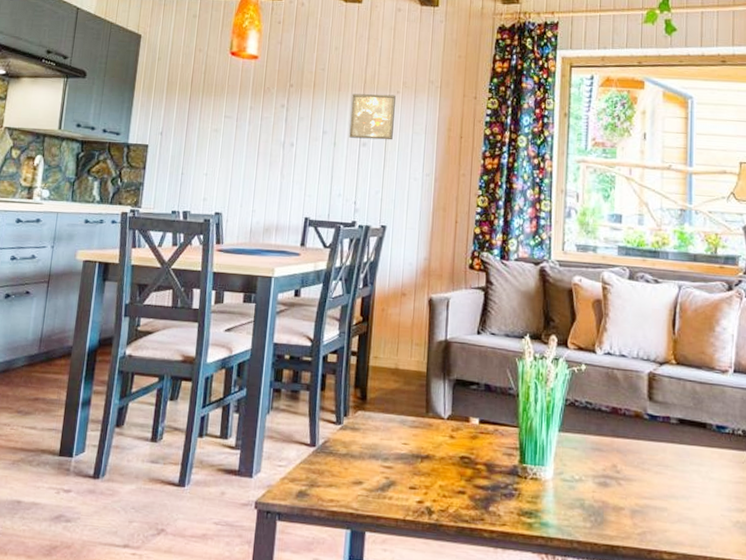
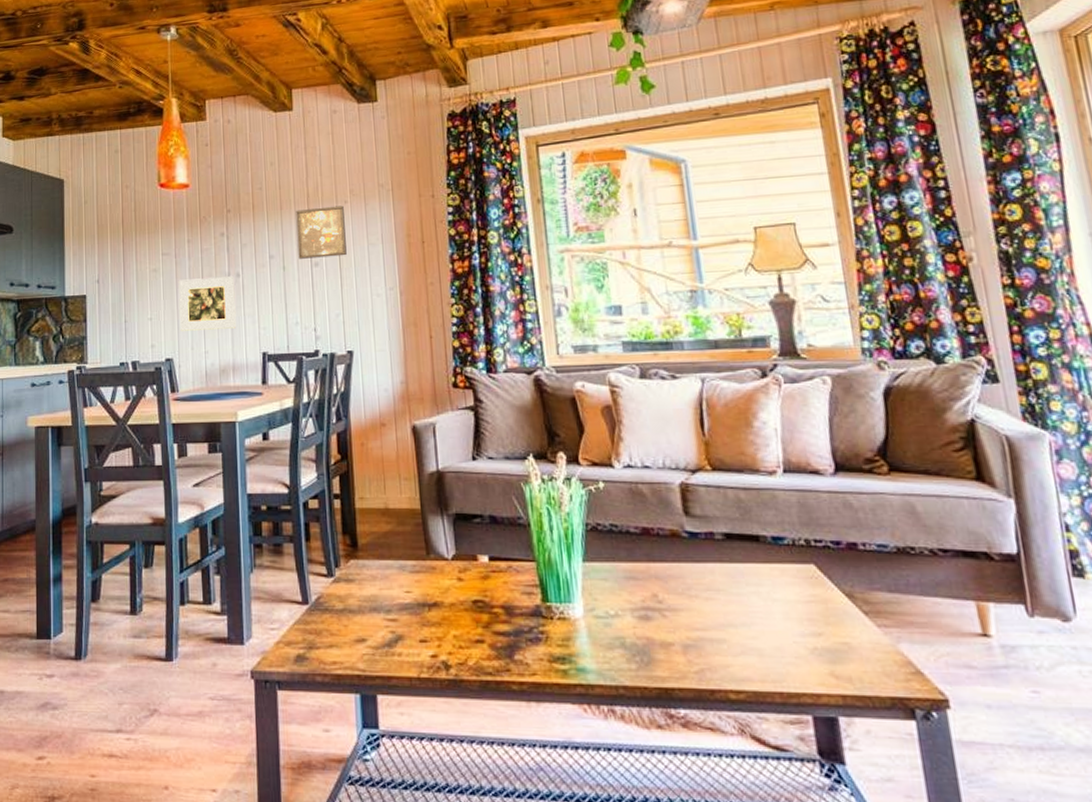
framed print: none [232,142,288,193] -> present [178,276,236,331]

